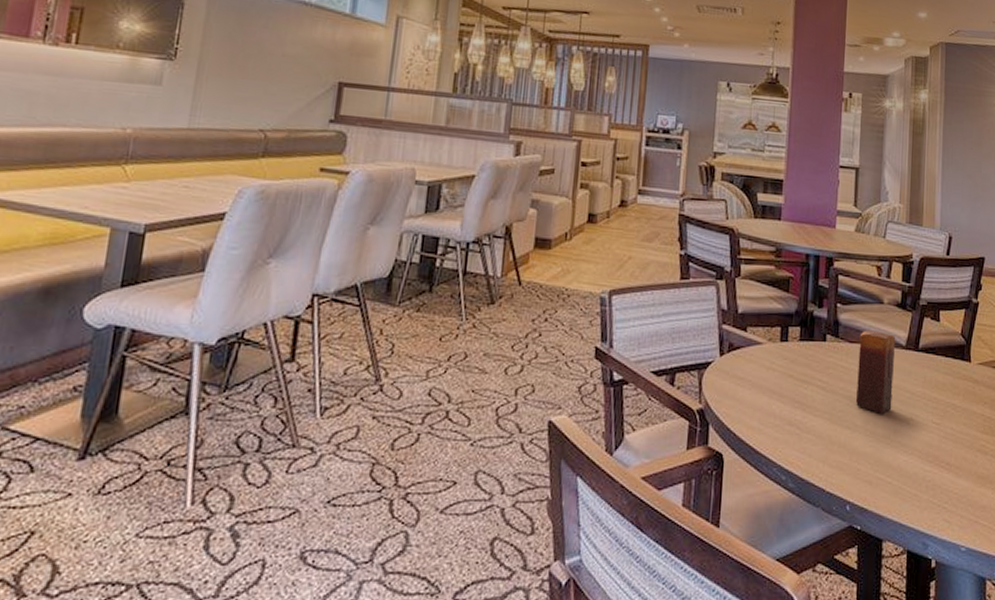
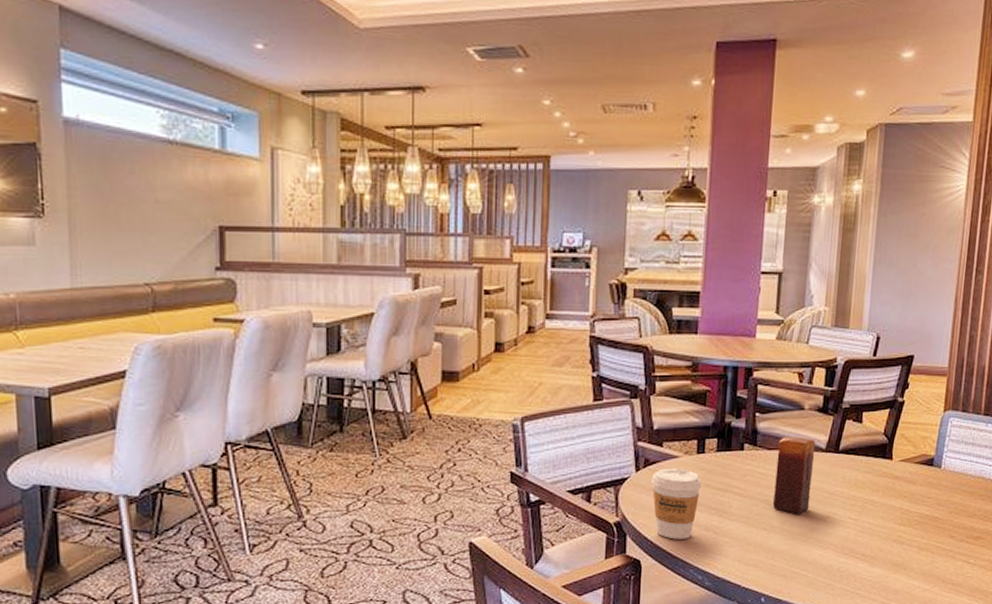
coffee cup: none [735,354,785,433] -> present [652,468,701,540]

